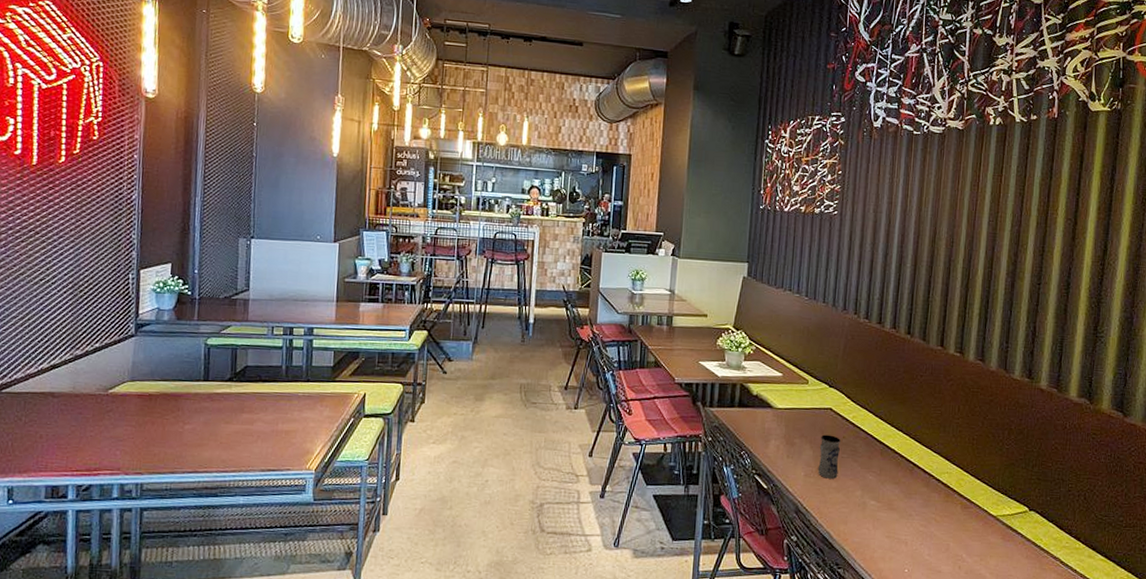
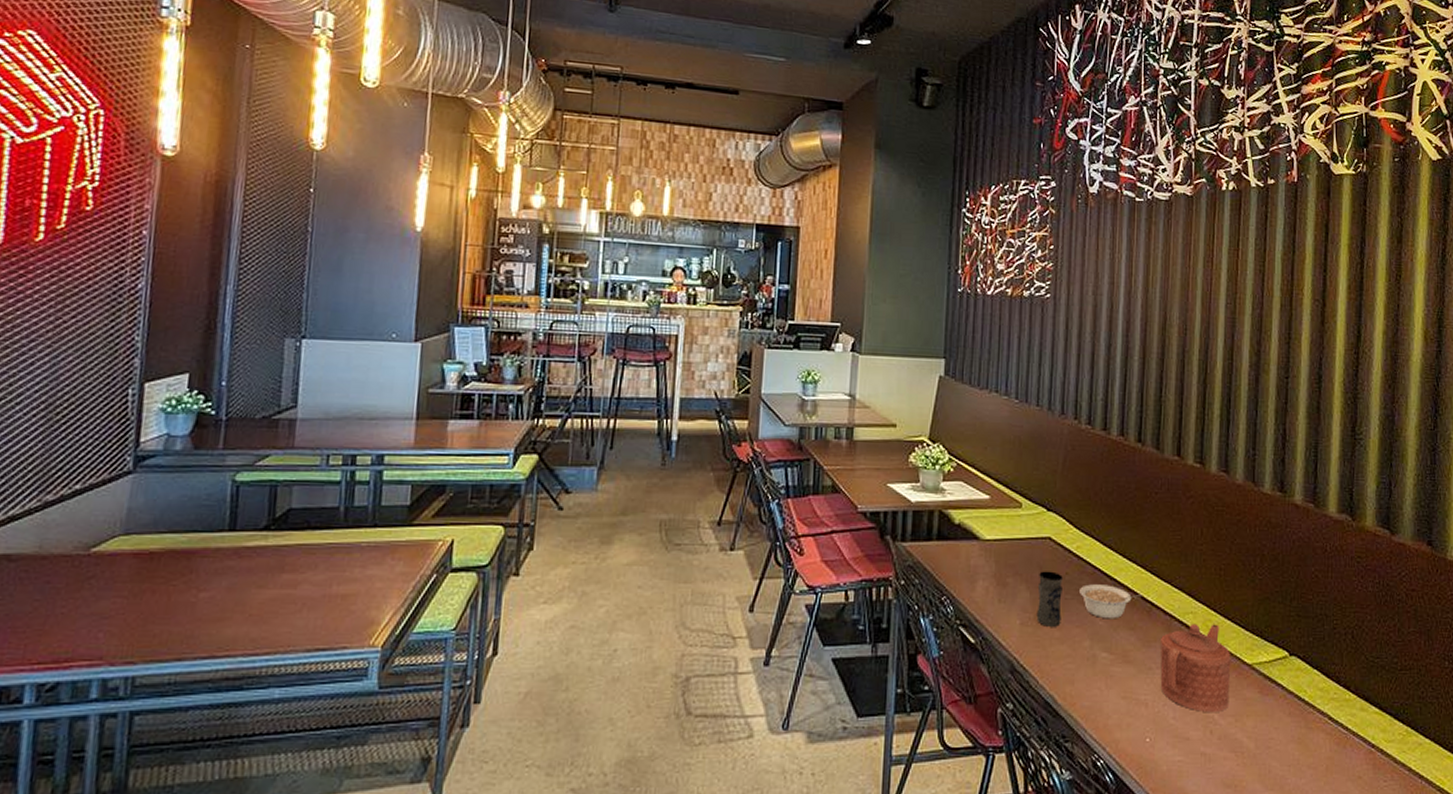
legume: none [854,447,907,475] -> present [1080,584,1143,619]
teapot: none [918,481,979,553] -> present [1160,623,1231,713]

